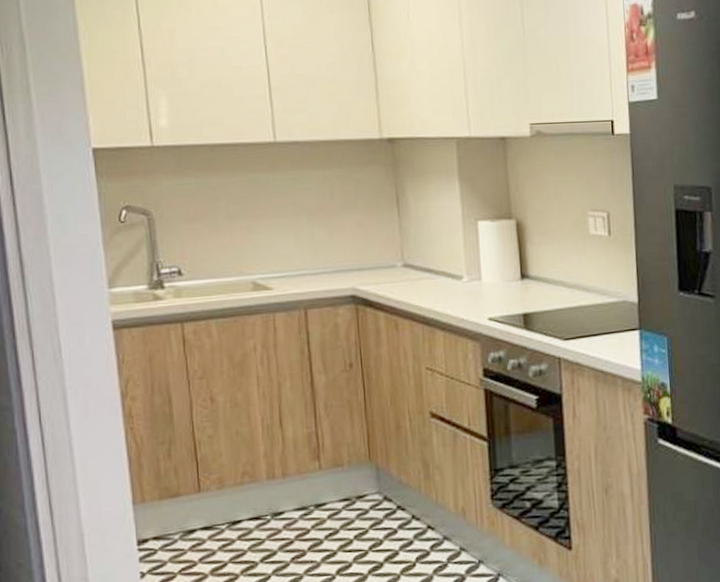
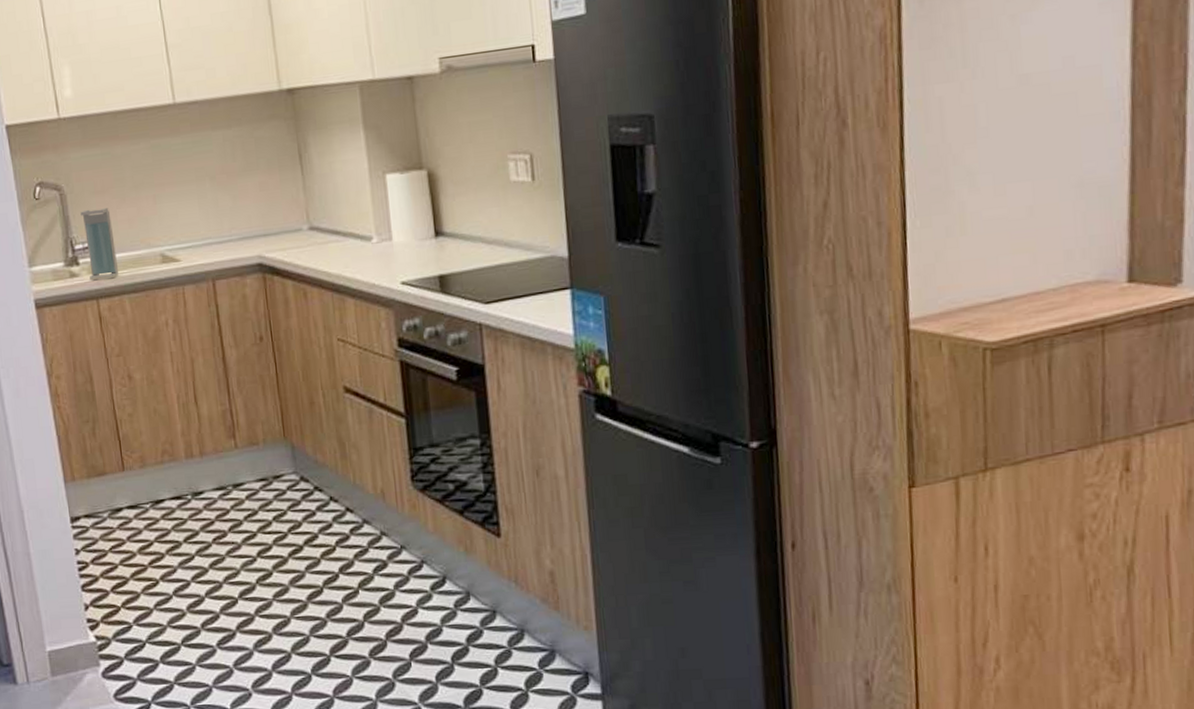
soap dispenser: none [169,235,207,304] -> present [80,208,119,280]

